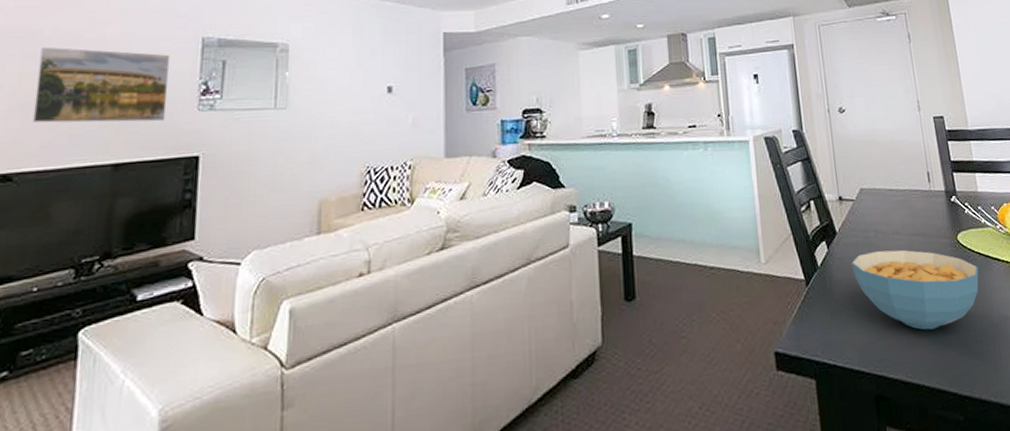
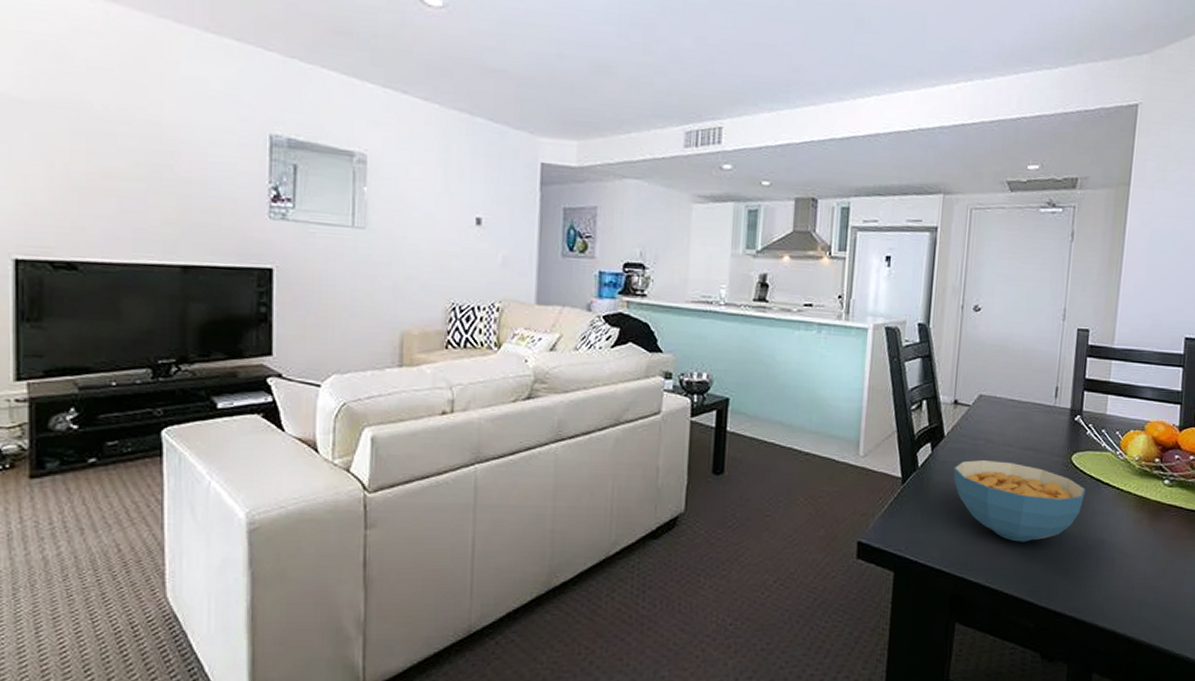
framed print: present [33,47,171,123] -> none [92,123,236,226]

